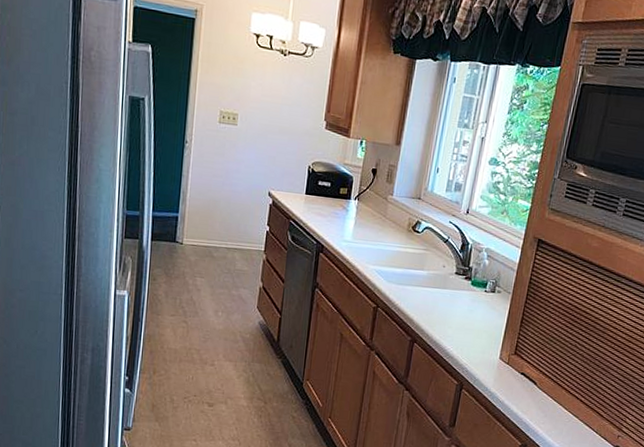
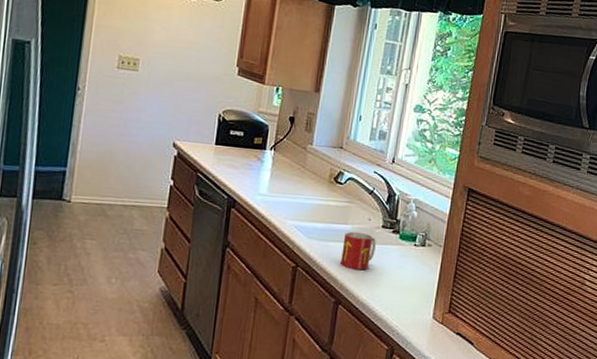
mug: none [417,277,450,313] -> present [341,231,376,270]

